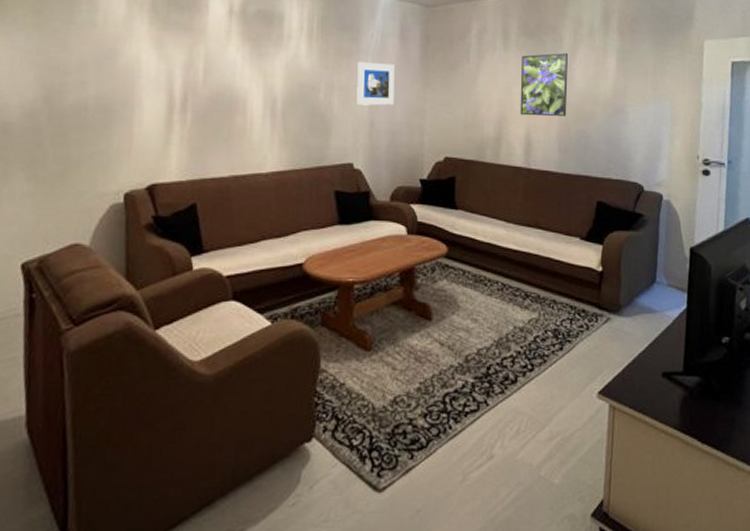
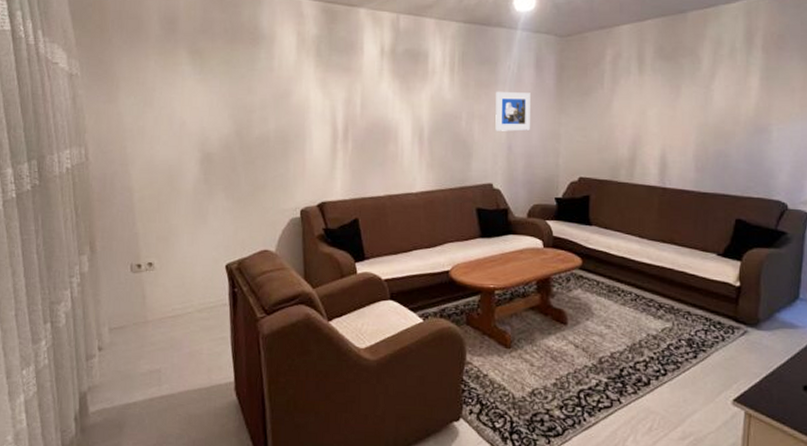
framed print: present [520,53,568,117] -> none [655,75,706,138]

